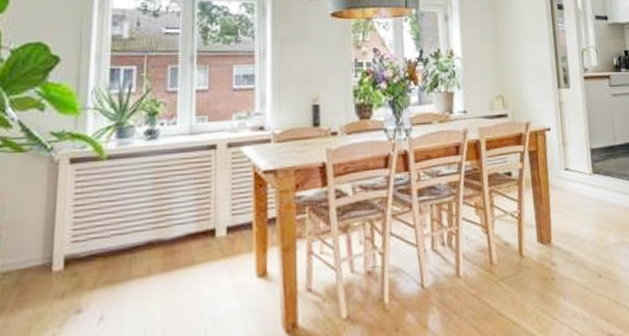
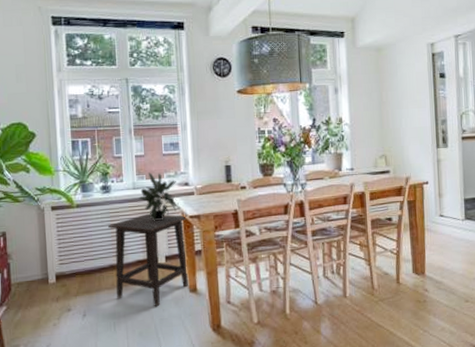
side table: none [150,167,260,301] -> present [108,213,189,307]
potted plant: none [196,112,250,178] -> present [138,172,179,221]

